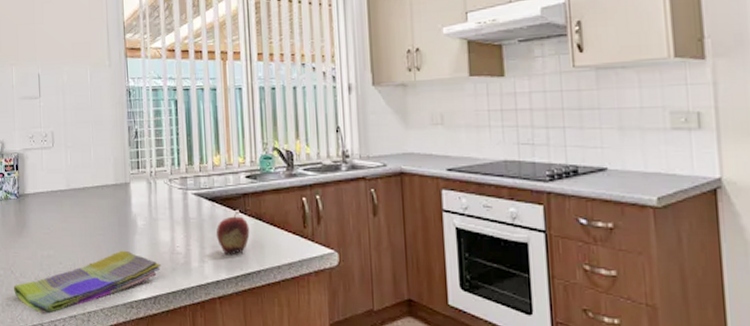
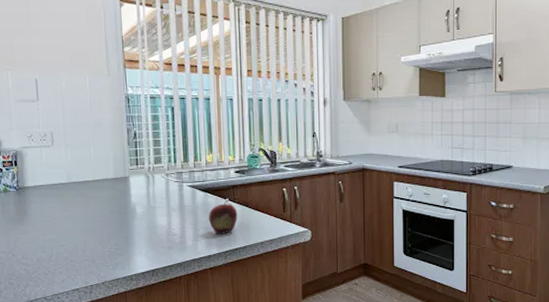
dish towel: present [13,250,161,313] -> none [15,233,159,288]

